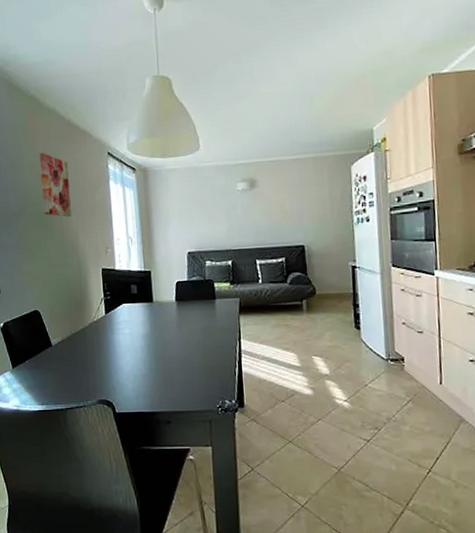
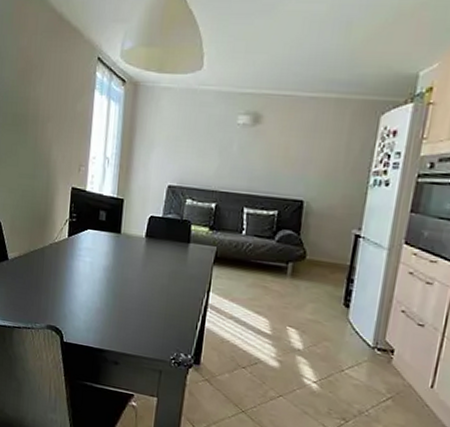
wall art: present [39,152,71,217] -> none [18,46,52,125]

